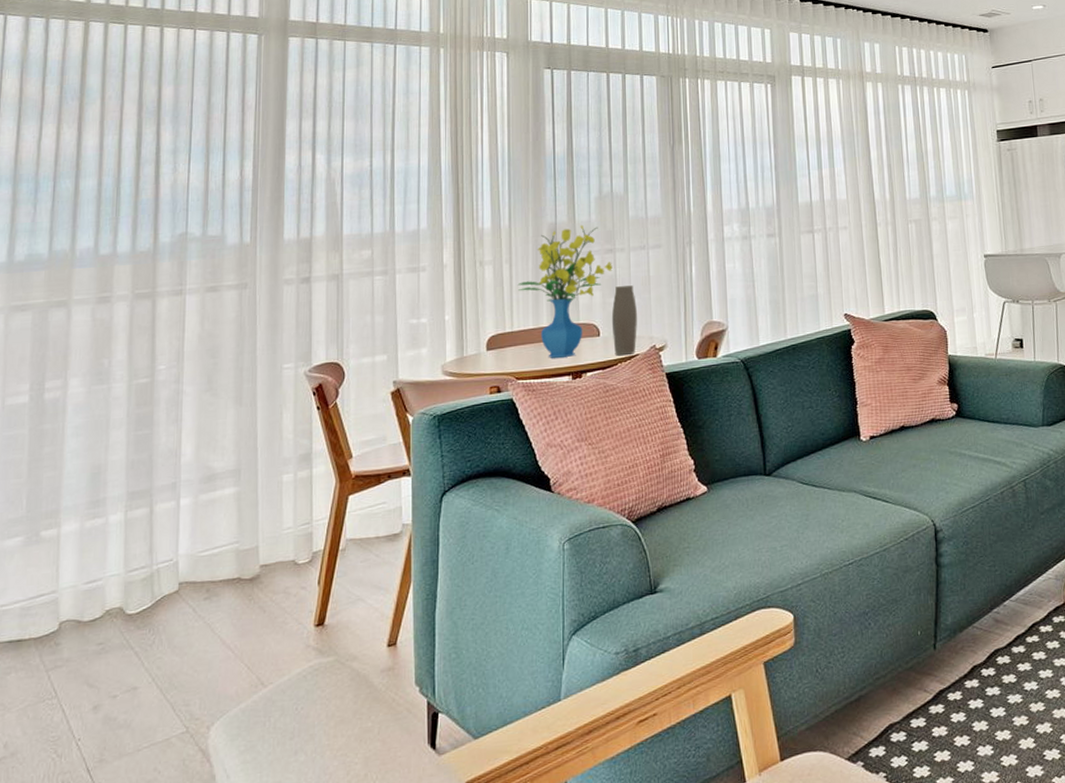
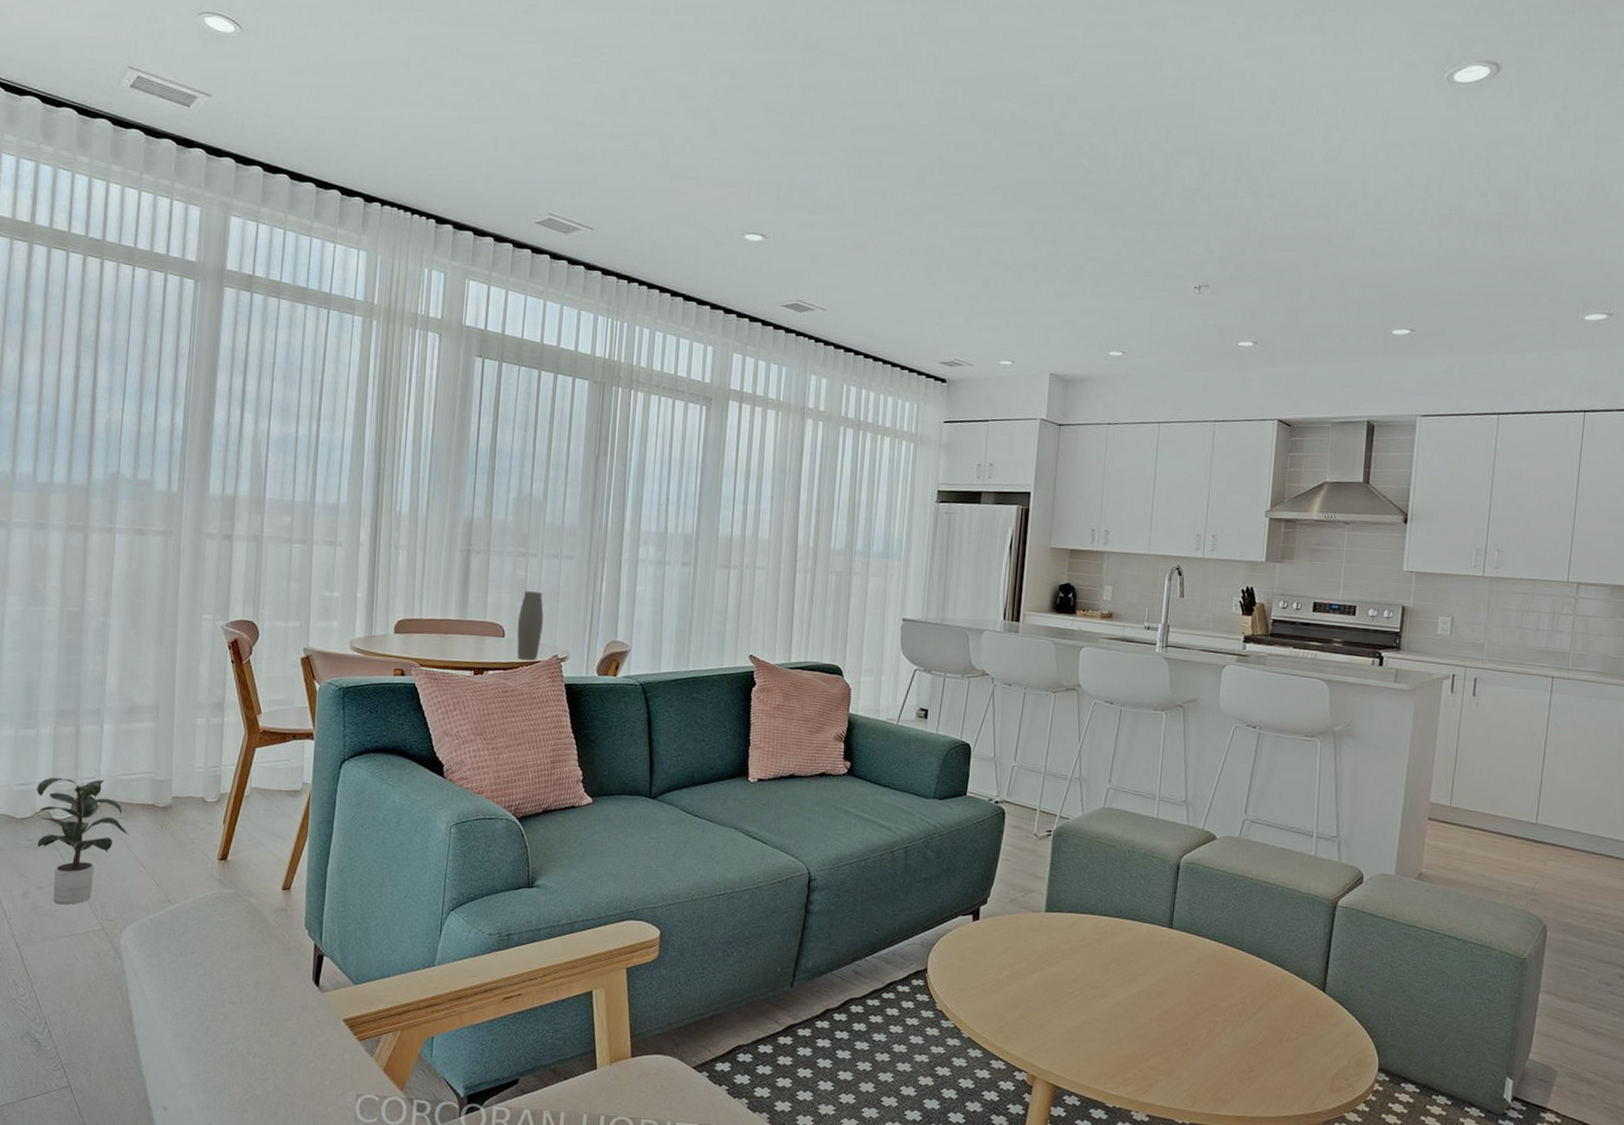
potted plant: none [107,560,213,712] -> present [37,777,128,905]
bouquet: present [517,224,613,358] -> none [429,523,524,653]

